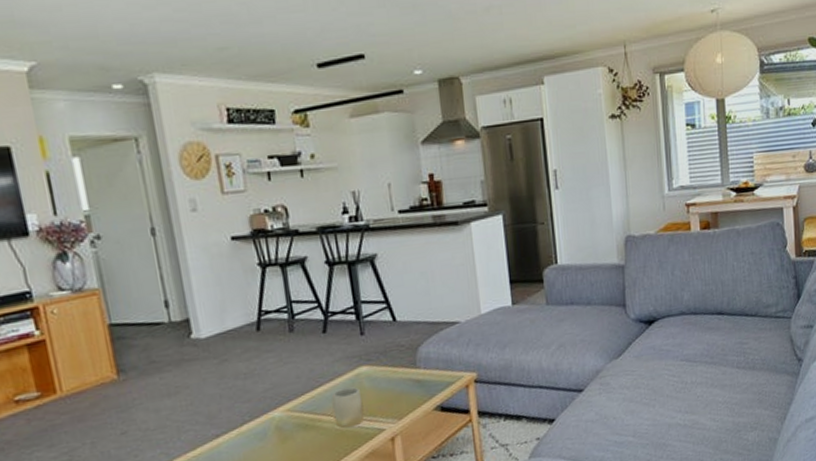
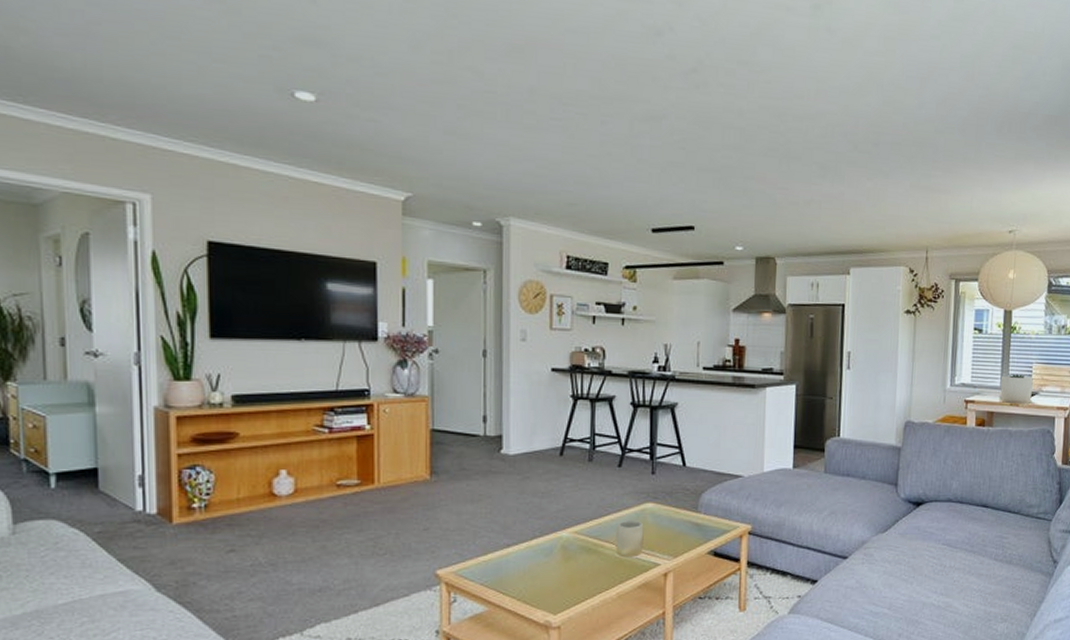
planter: none [721,166,756,201] -> present [1000,374,1033,405]

